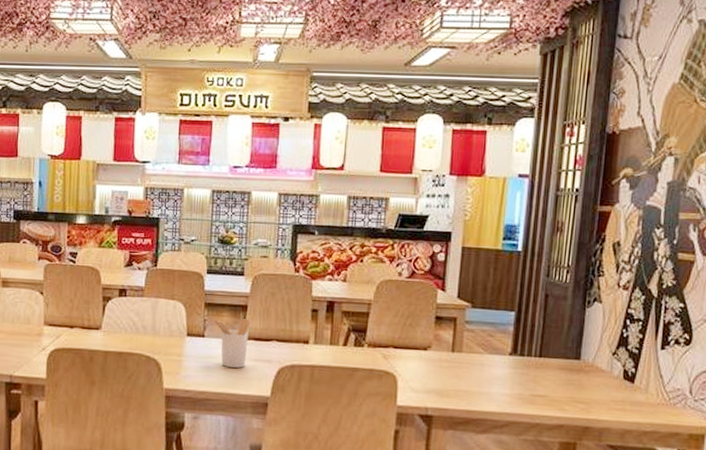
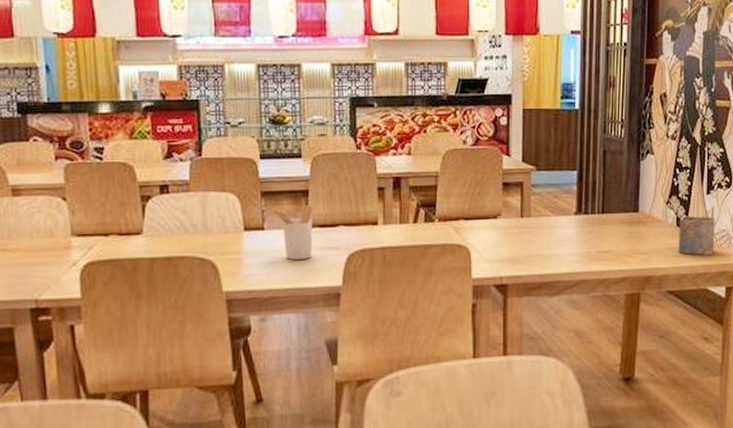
napkin holder: none [624,362,670,415] -> present [679,205,715,256]

